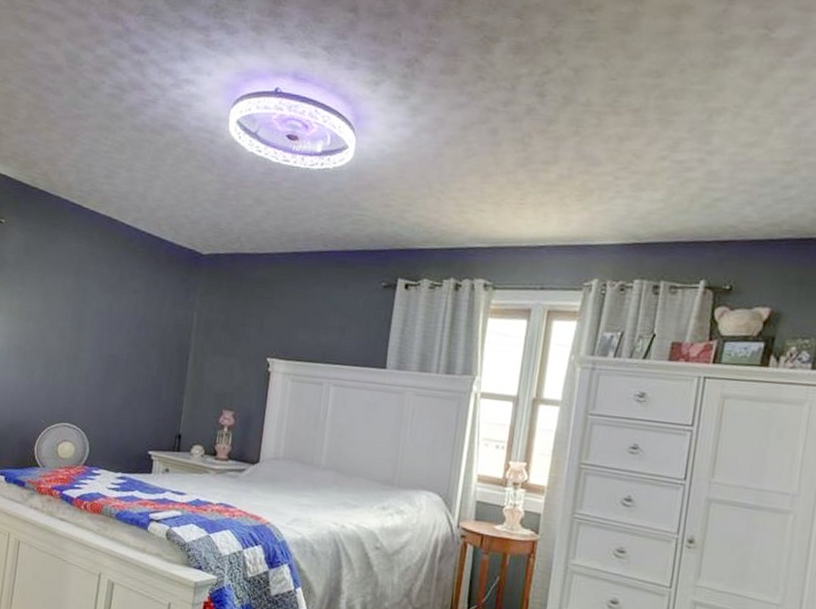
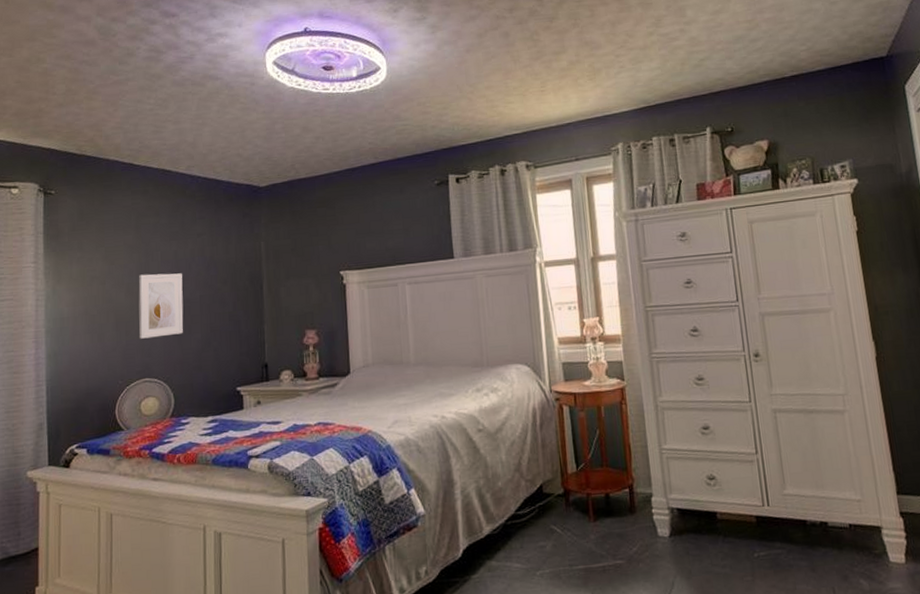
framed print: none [64,320,114,388] -> present [138,273,184,339]

